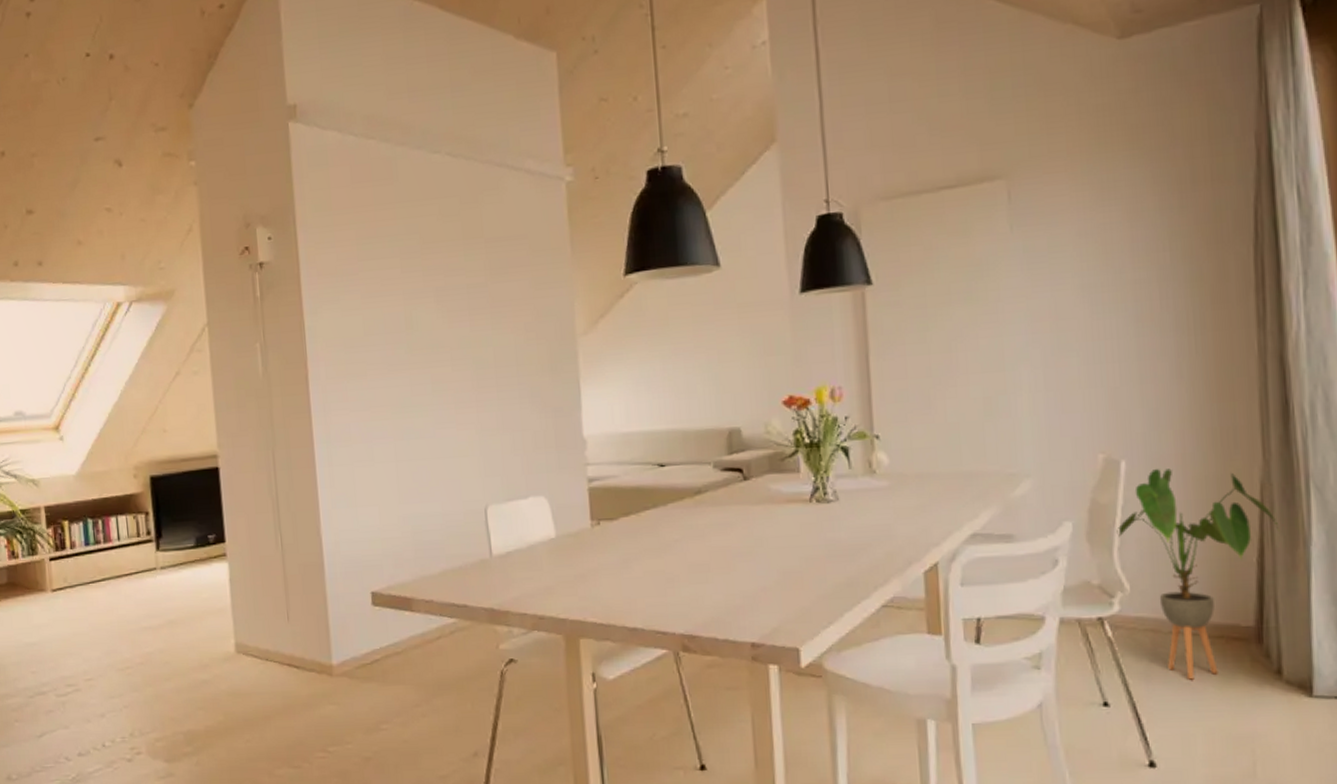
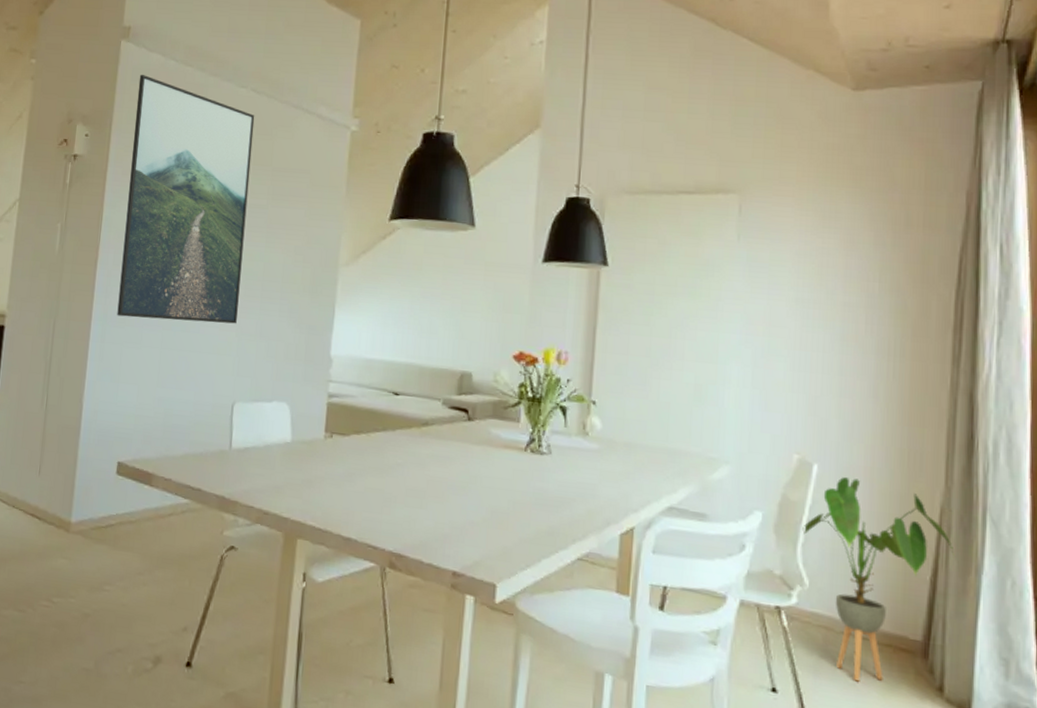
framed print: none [316,157,474,435] -> present [117,75,255,324]

